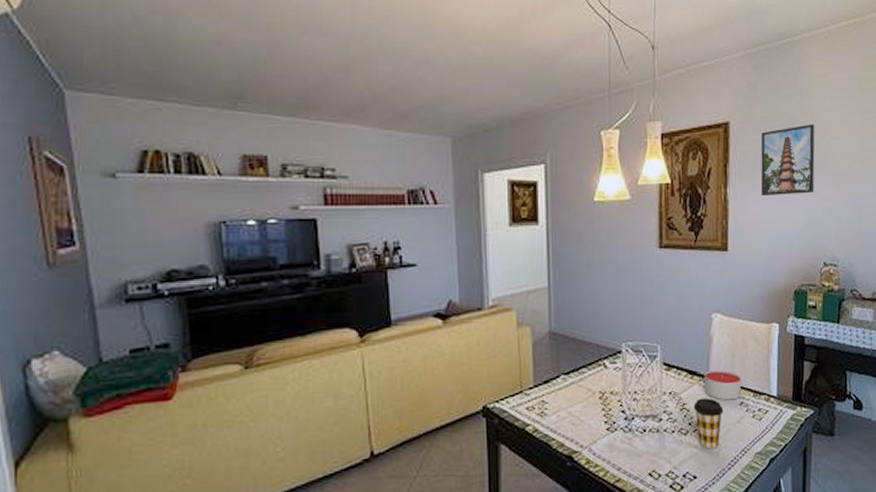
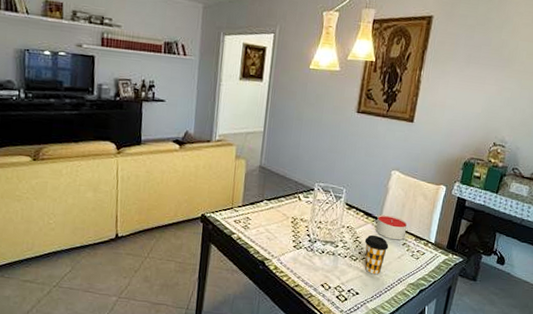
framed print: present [760,124,815,197] -> none [449,25,508,84]

